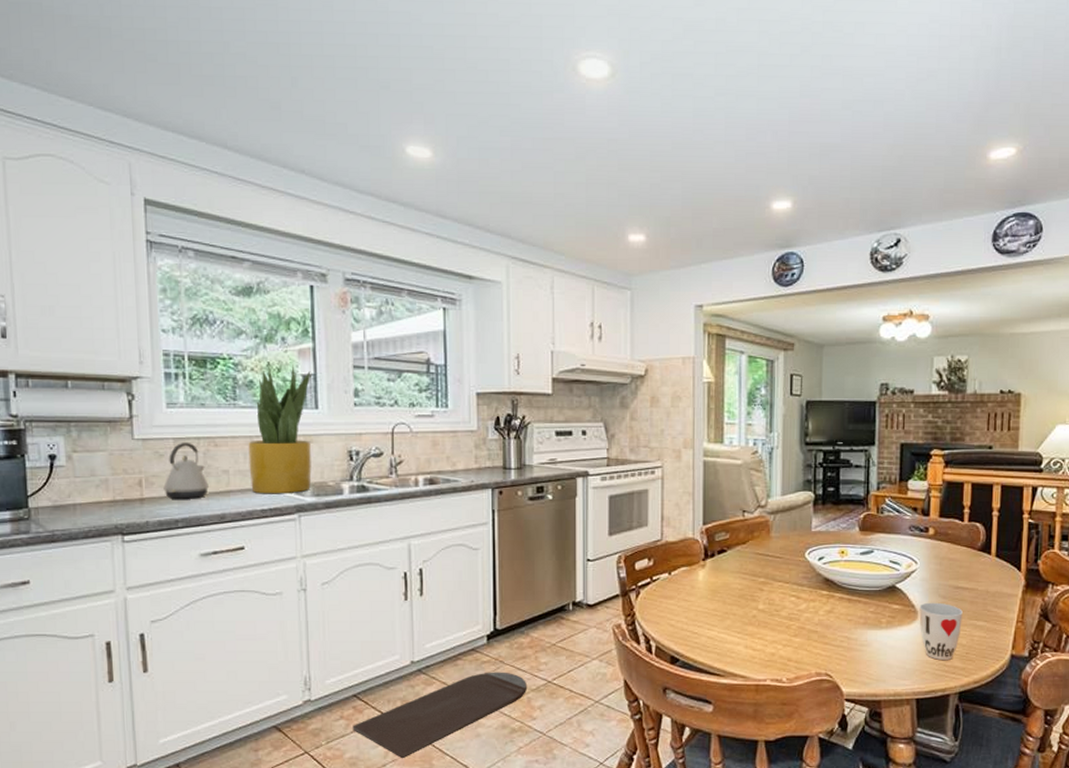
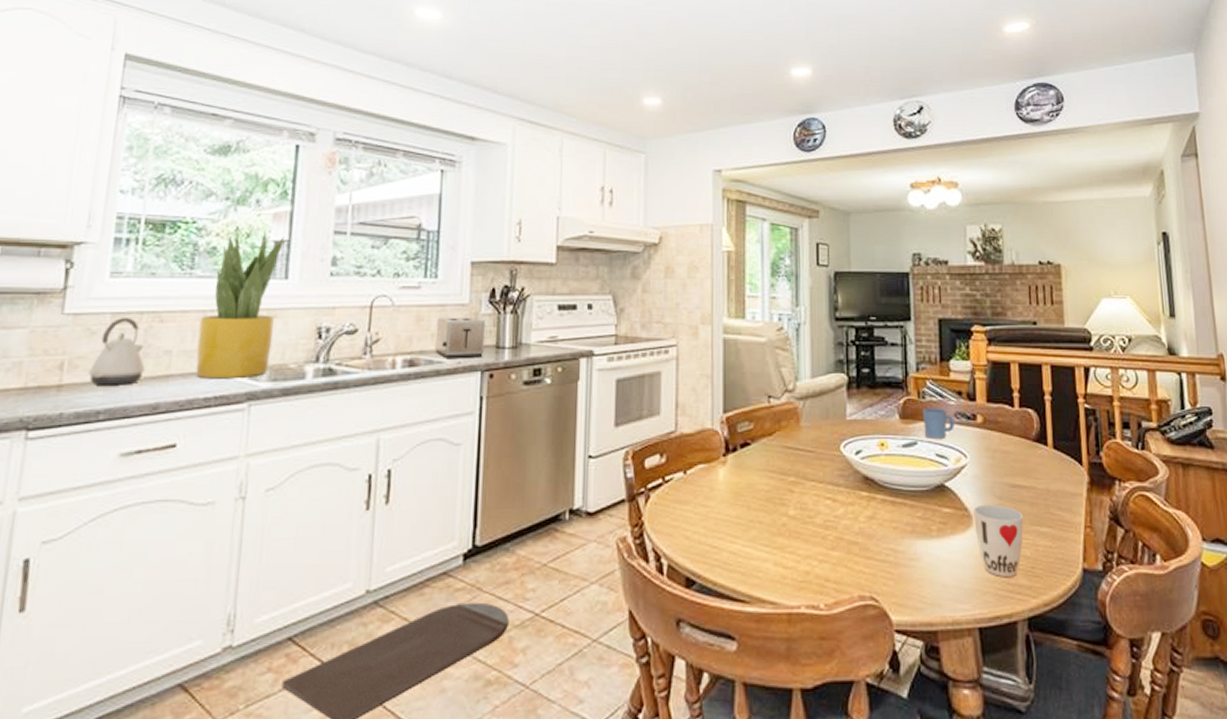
toaster: none [450,442,494,478] -> present [435,317,486,359]
mug: none [880,521,908,549] -> present [922,407,954,440]

